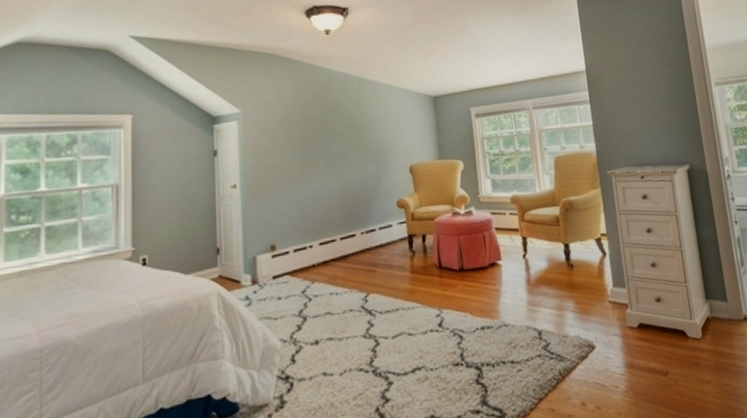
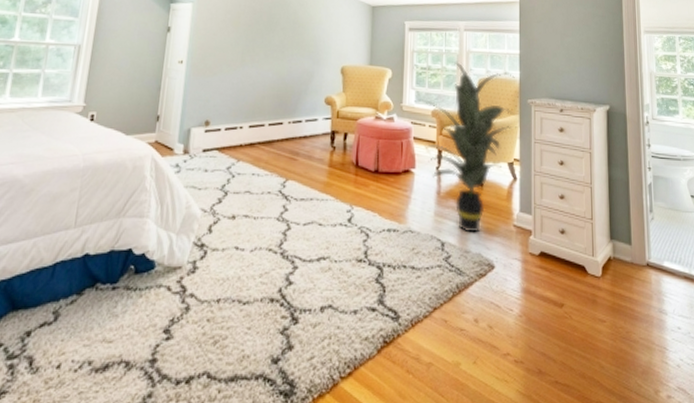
indoor plant: none [491,141,600,318] -> present [414,60,517,233]

